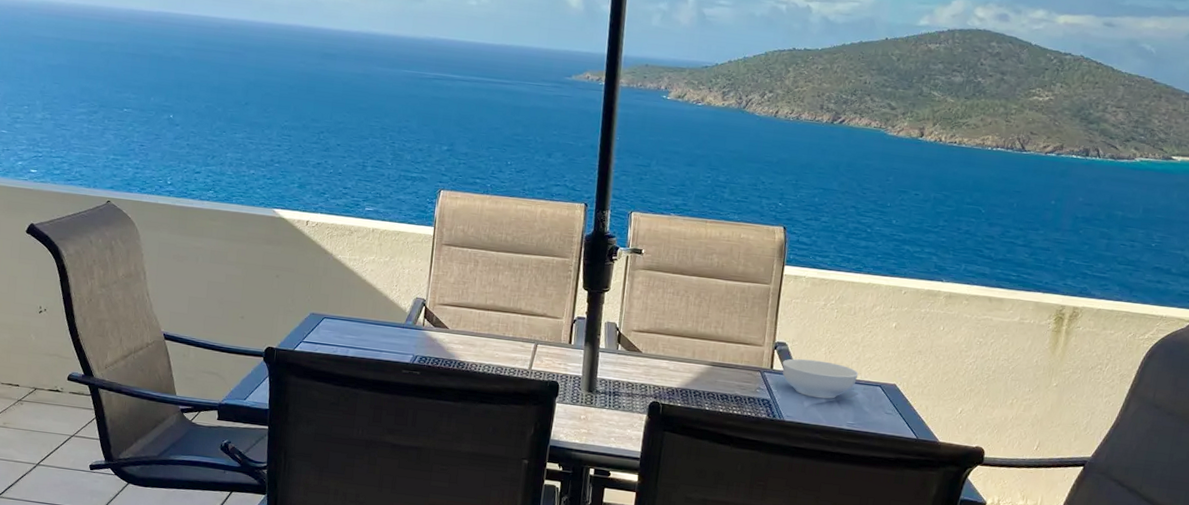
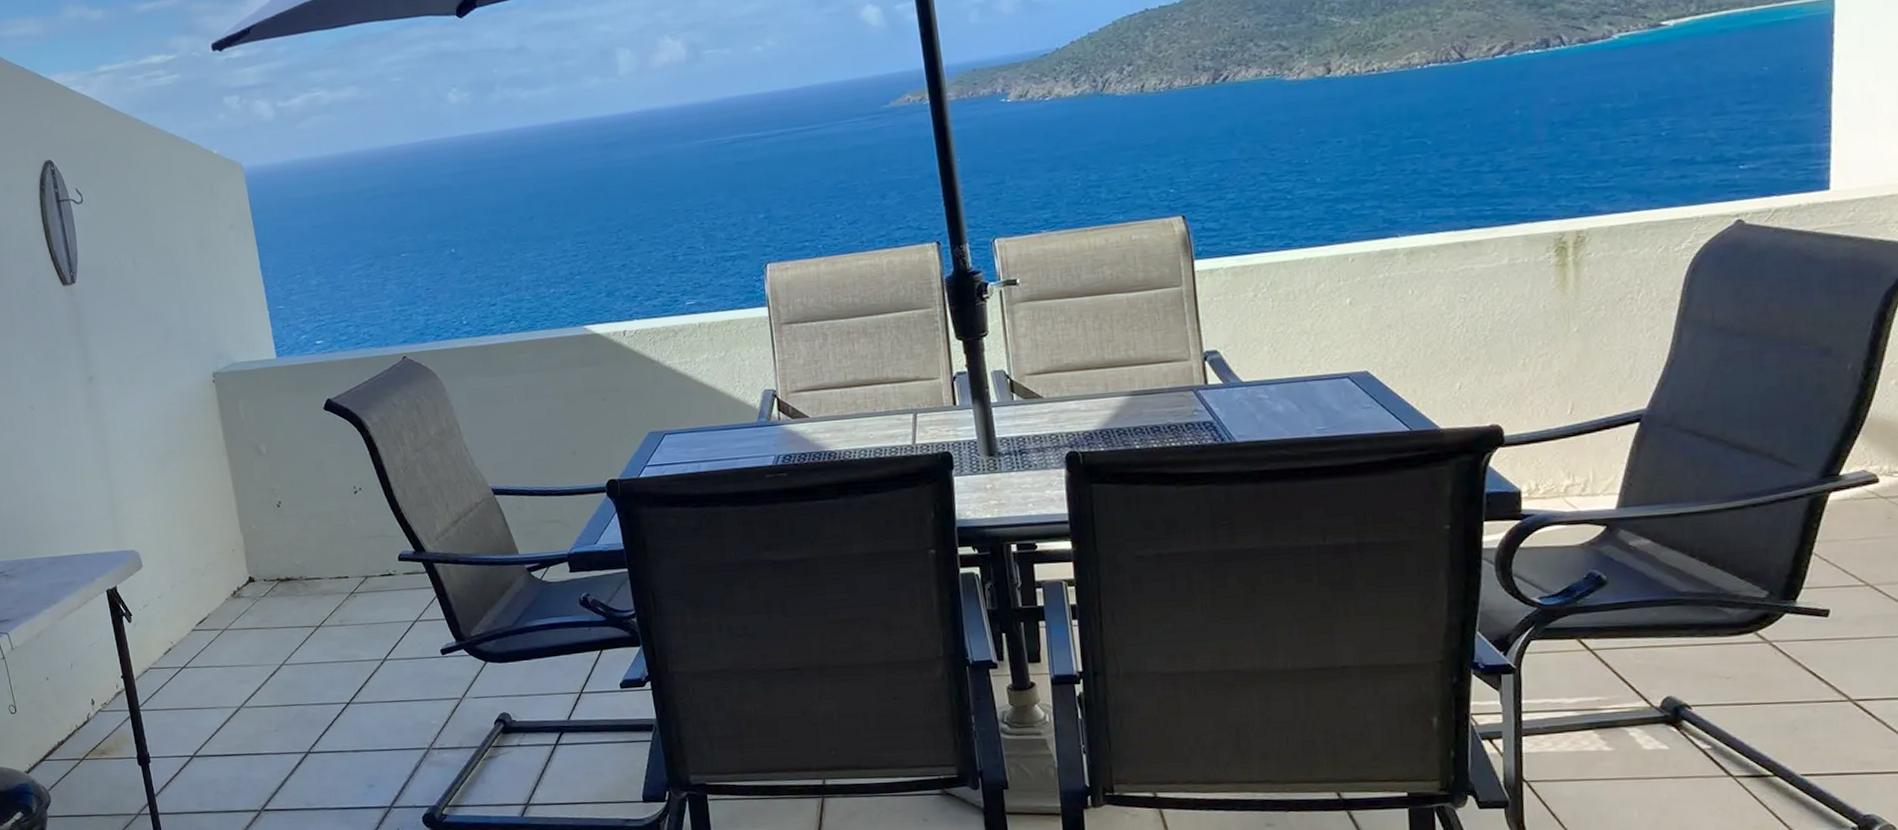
bowl: present [782,358,859,399] -> none [1218,361,1318,408]

